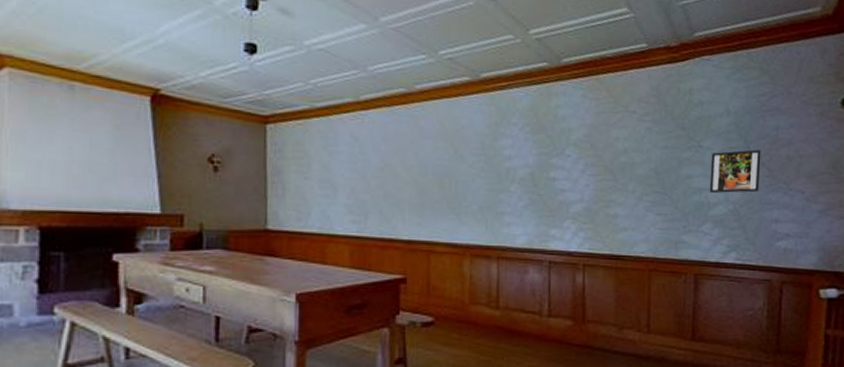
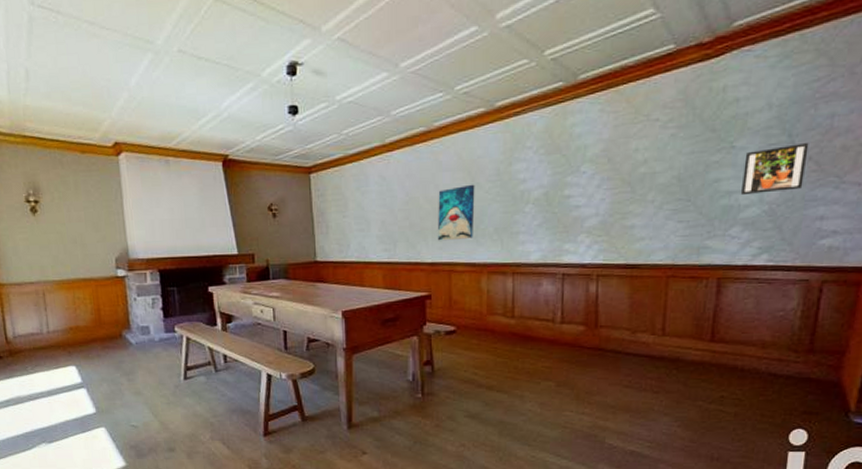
wall art: none [416,156,459,217] -> present [438,184,475,241]

